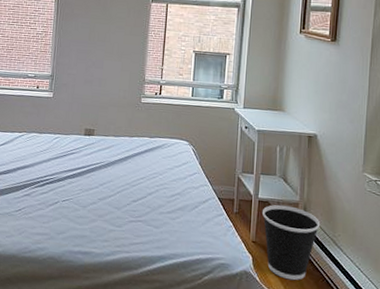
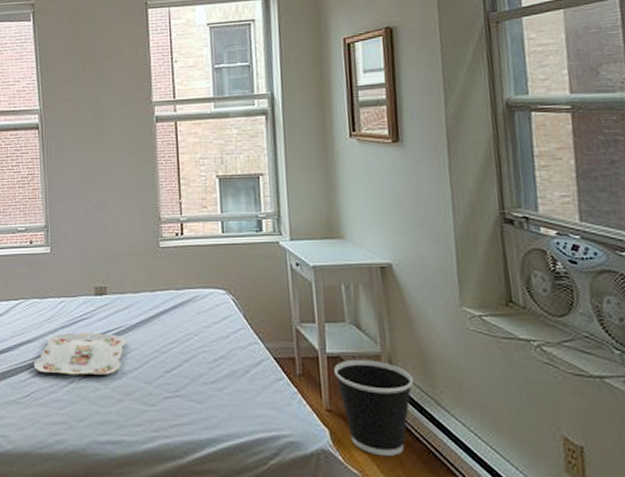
serving tray: none [27,163,106,199] -> present [33,332,127,375]

